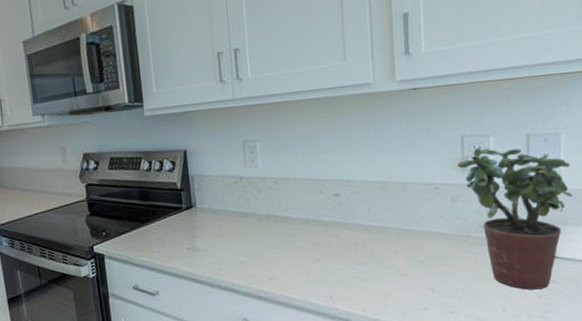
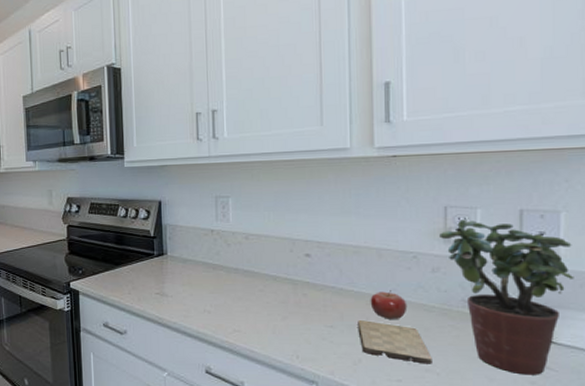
cutting board: none [386,254,454,291] -> present [358,320,432,364]
fruit: none [397,223,431,251] -> present [370,290,408,319]

